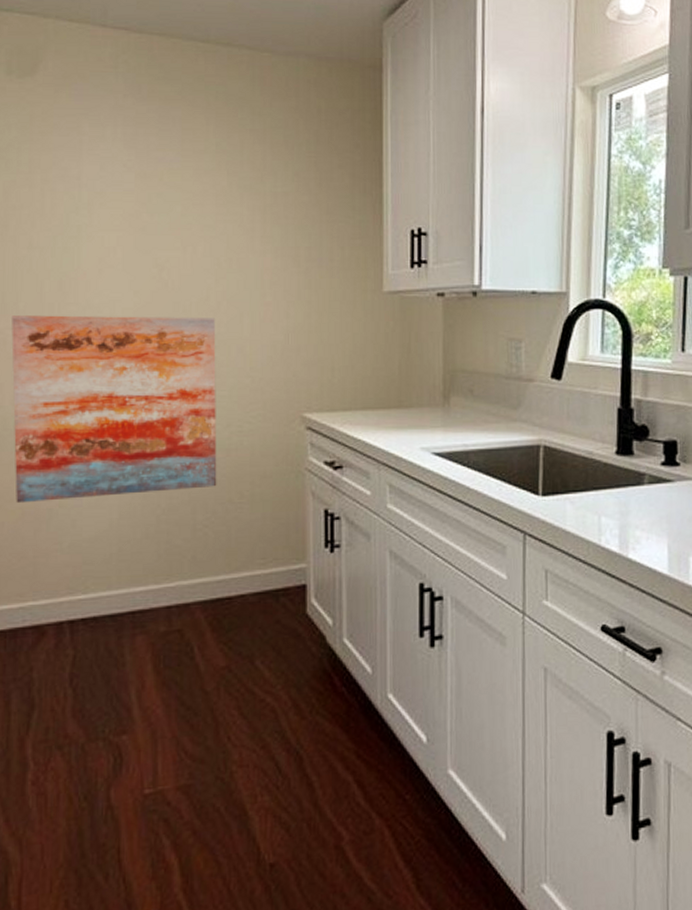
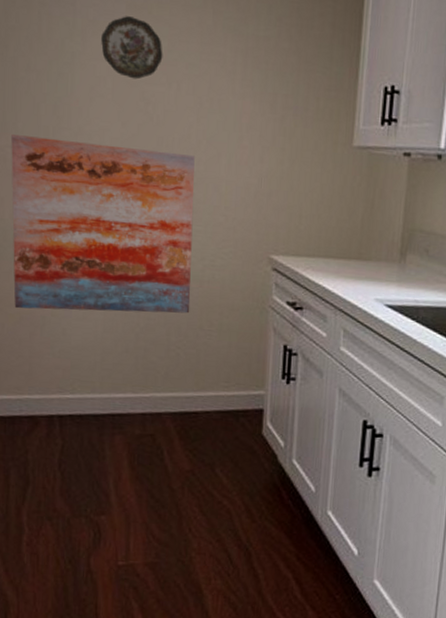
decorative plate: none [109,185,176,247] -> present [101,16,163,80]

